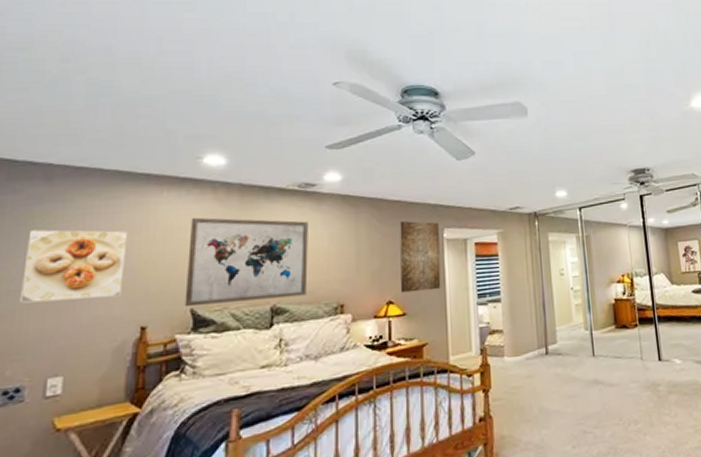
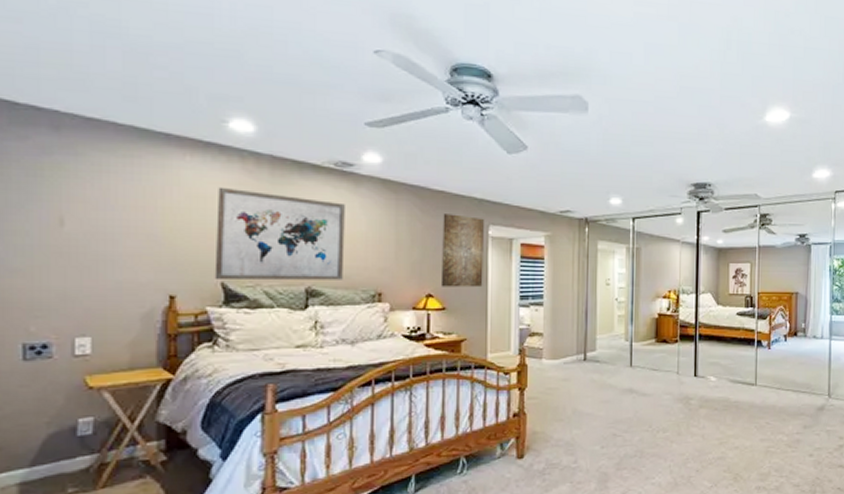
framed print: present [20,229,128,304] -> none [38,183,150,263]

